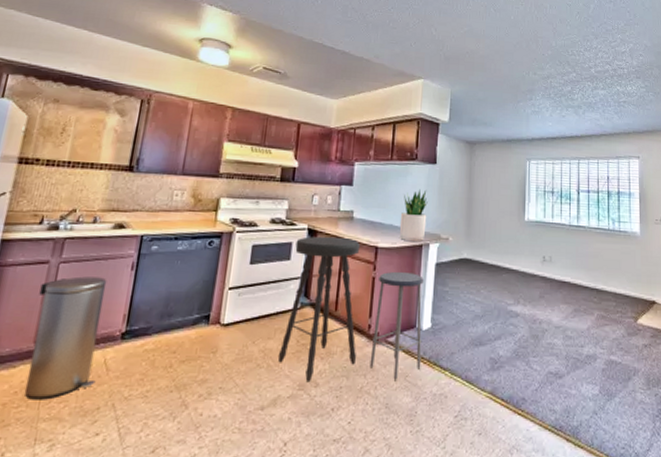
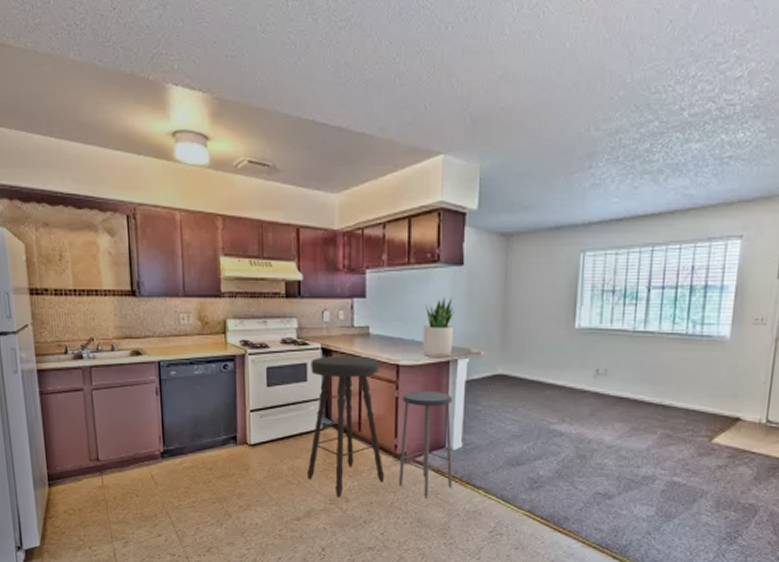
pedal bin: present [24,276,107,400] -> none [82,402,148,507]

